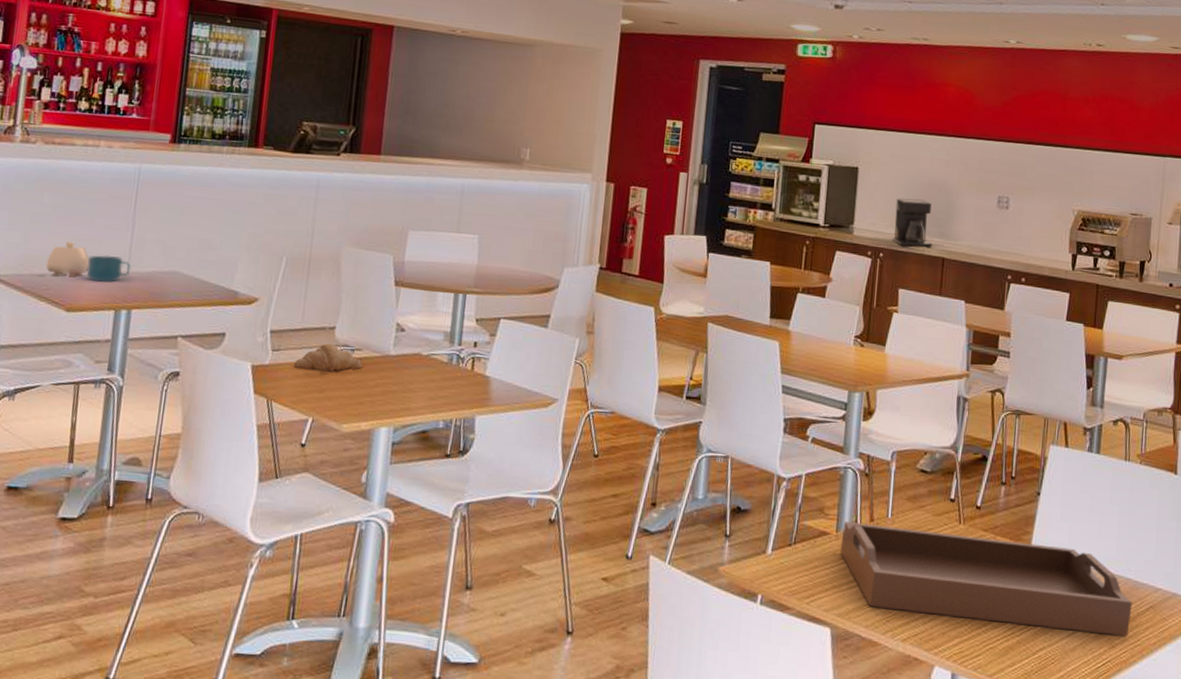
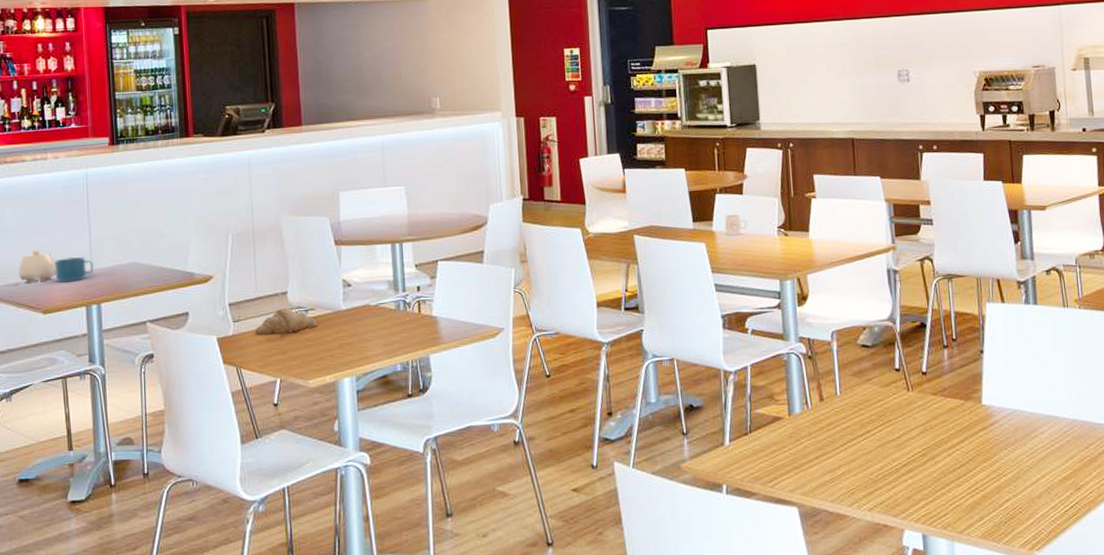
mug: none [801,316,825,339] -> present [724,214,748,236]
serving tray: present [840,522,1133,636] -> none [794,399,1092,482]
coffee maker: present [893,198,933,248] -> none [798,85,841,134]

